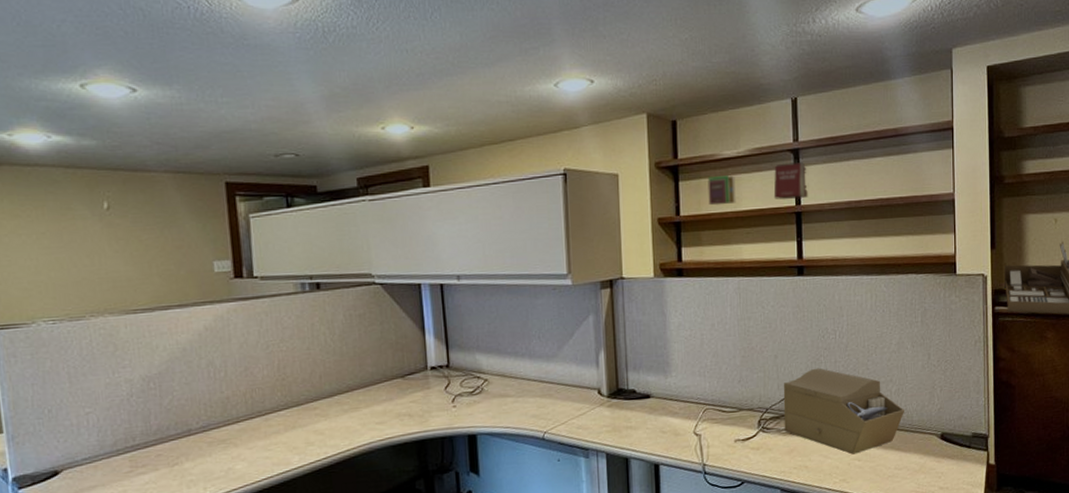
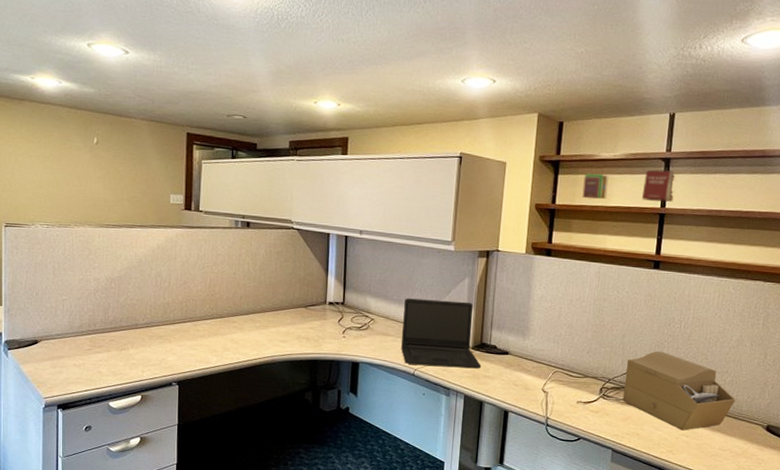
laptop: none [521,343,622,427] -> present [401,298,482,369]

